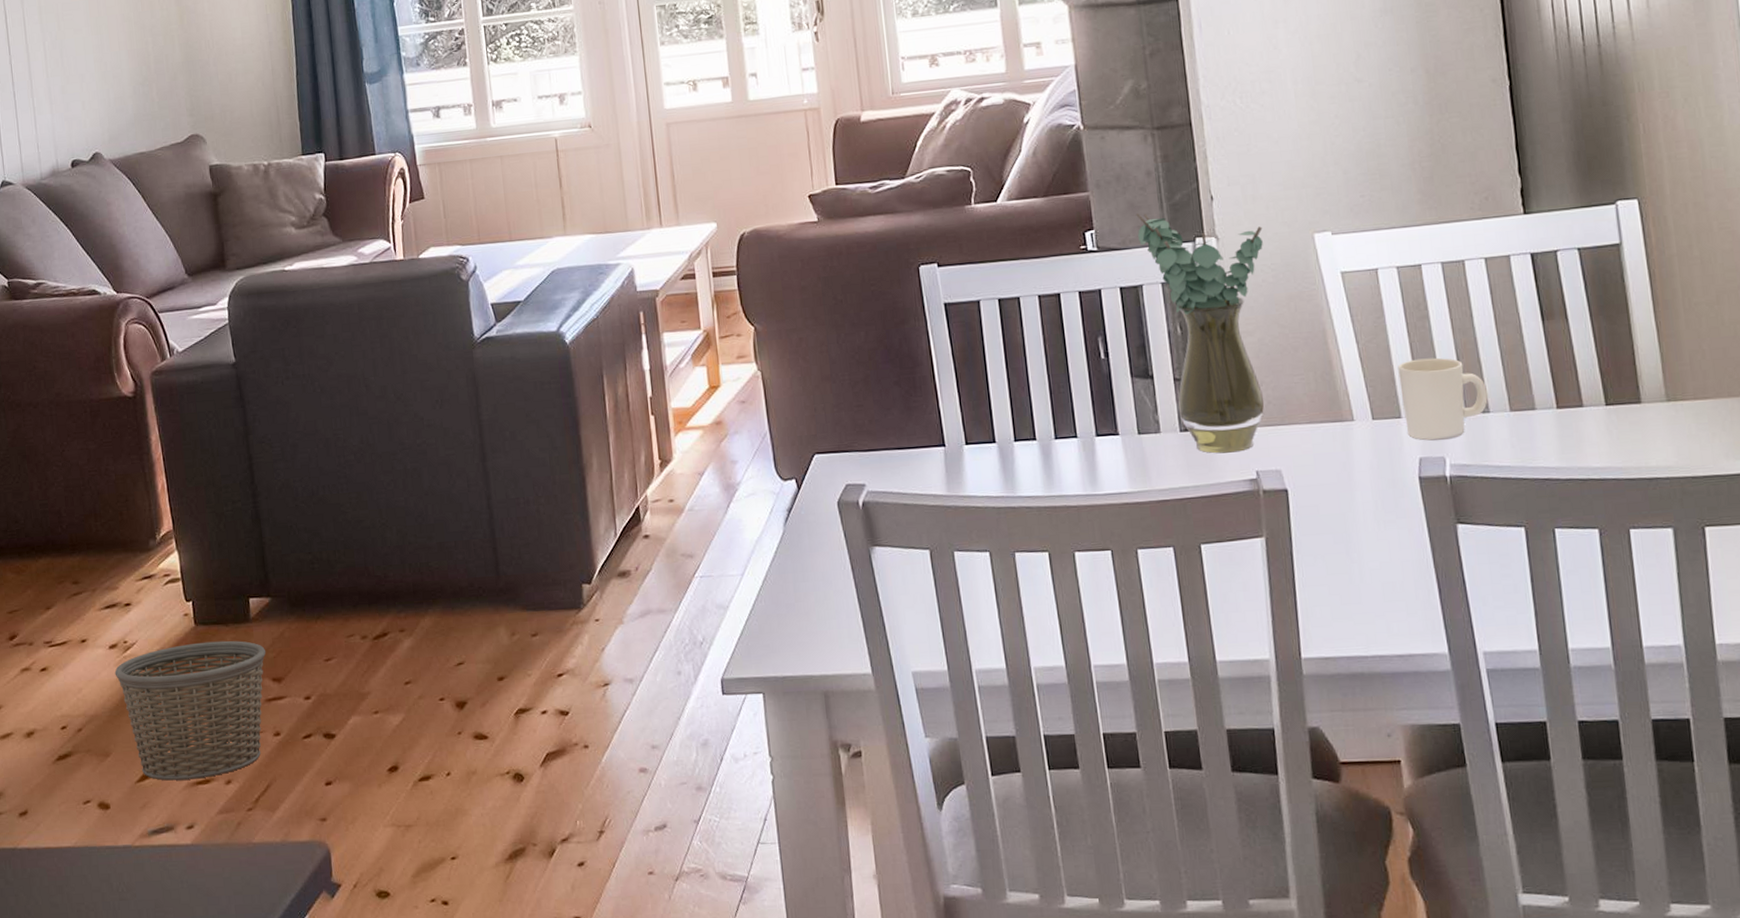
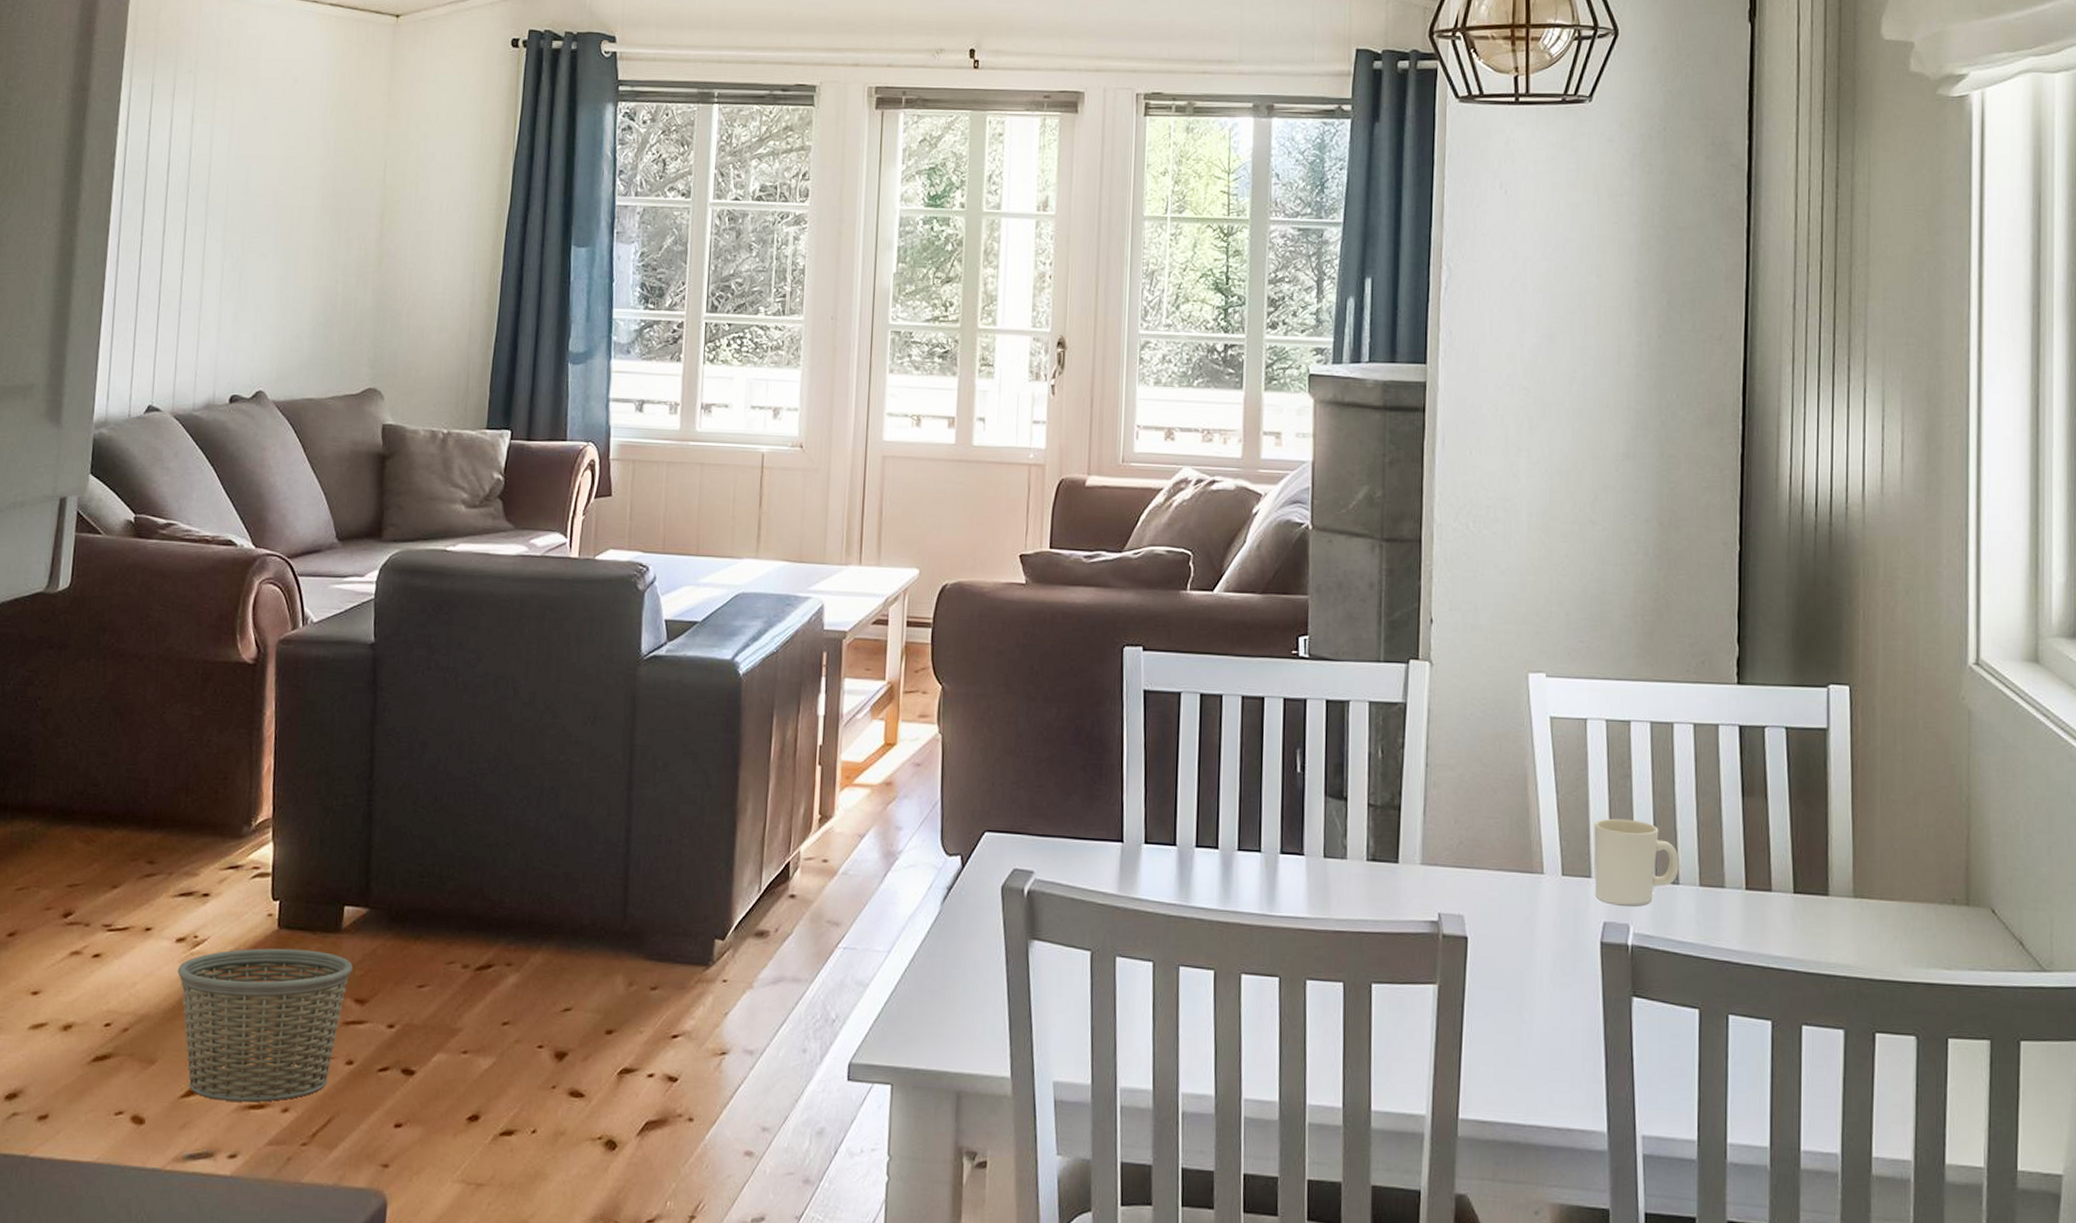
vase: present [1136,213,1265,454] -> none [1352,625,1478,891]

